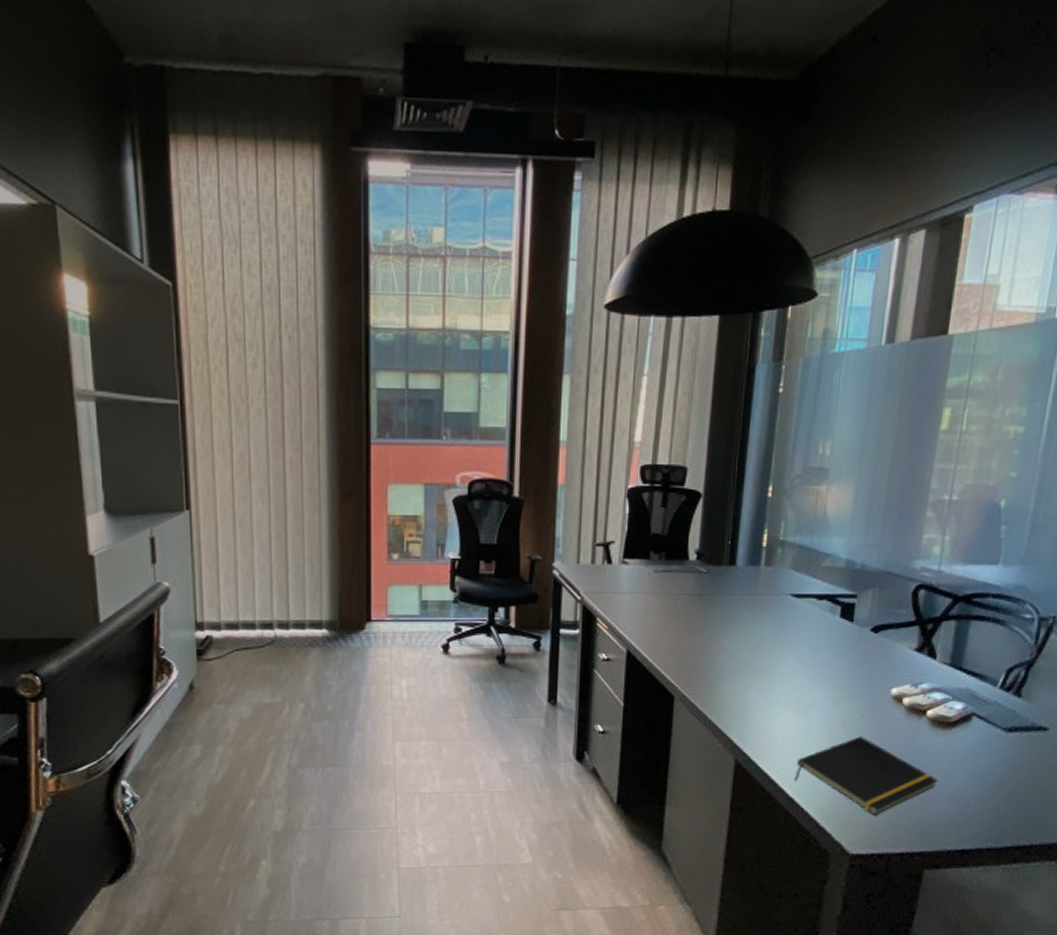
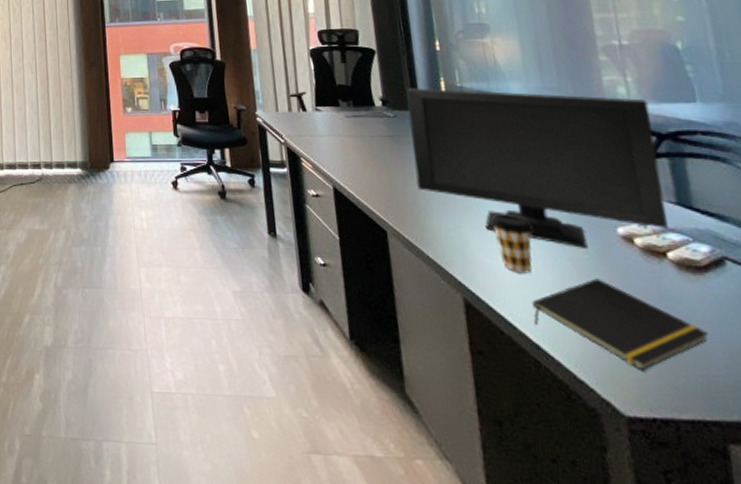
computer monitor: none [714,539,956,708] -> present [406,87,670,248]
coffee cup: none [779,678,816,734] -> present [491,215,533,274]

